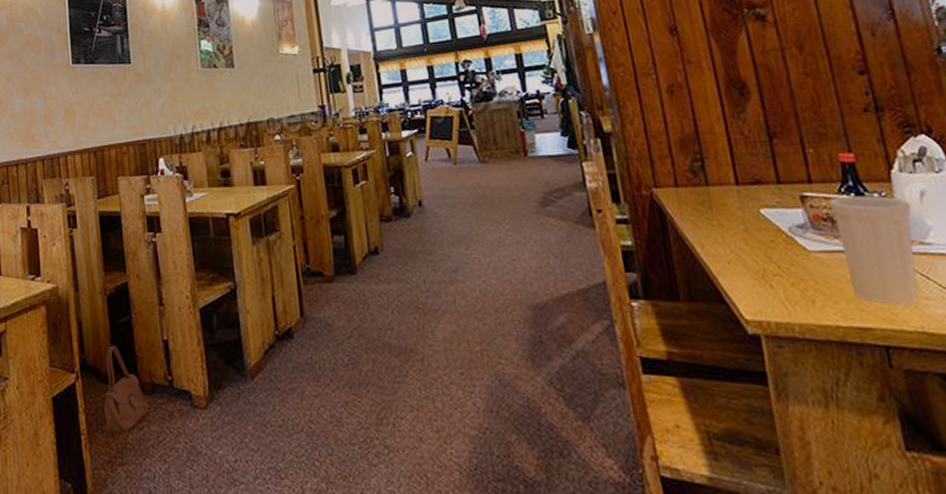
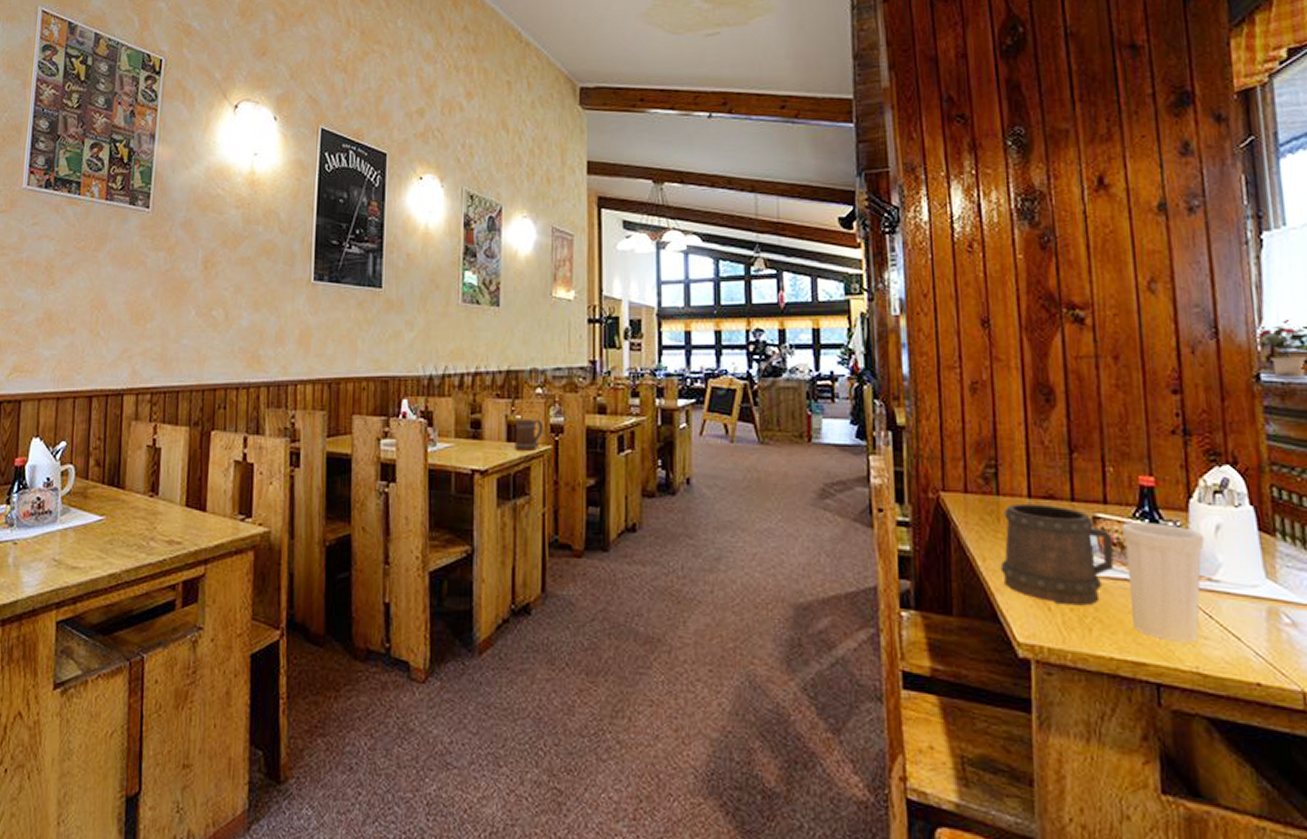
handbag: present [104,345,149,434] -> none [308,603,360,701]
beer mug: none [261,163,285,193] -> present [515,419,543,451]
beer mug: none [715,189,828,281] -> present [1000,503,1114,606]

